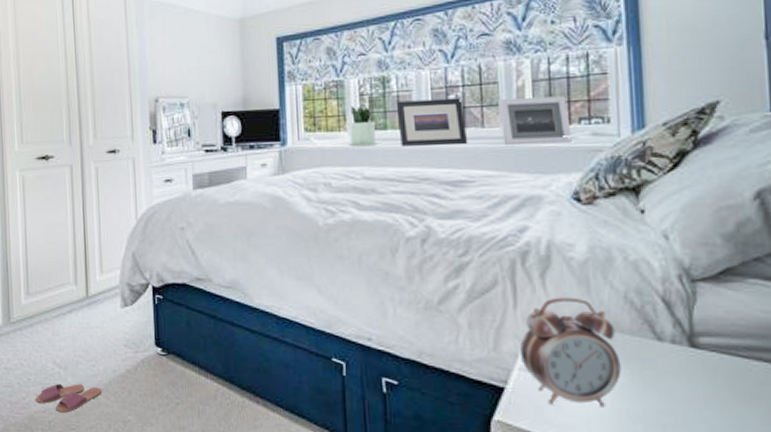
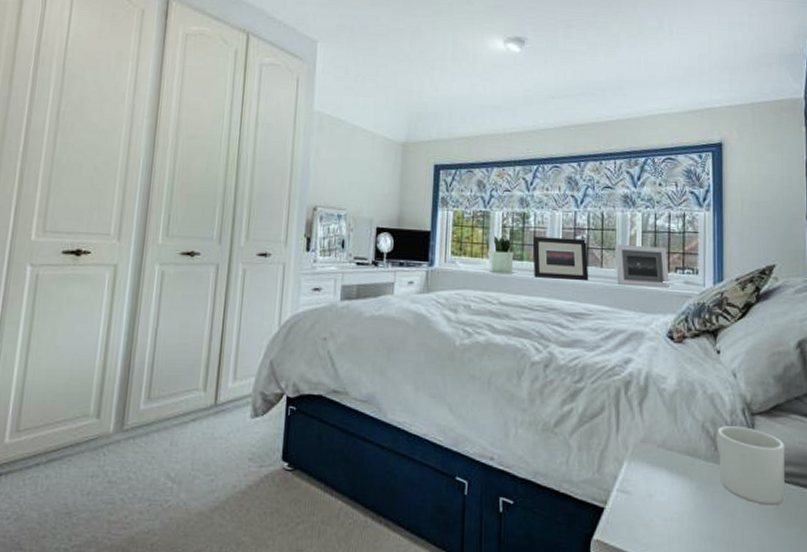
slippers: present [36,383,102,413] -> none [139,500,218,534]
alarm clock: present [520,297,621,408] -> none [619,424,697,527]
mug: none [643,294,743,384] -> present [716,425,786,505]

